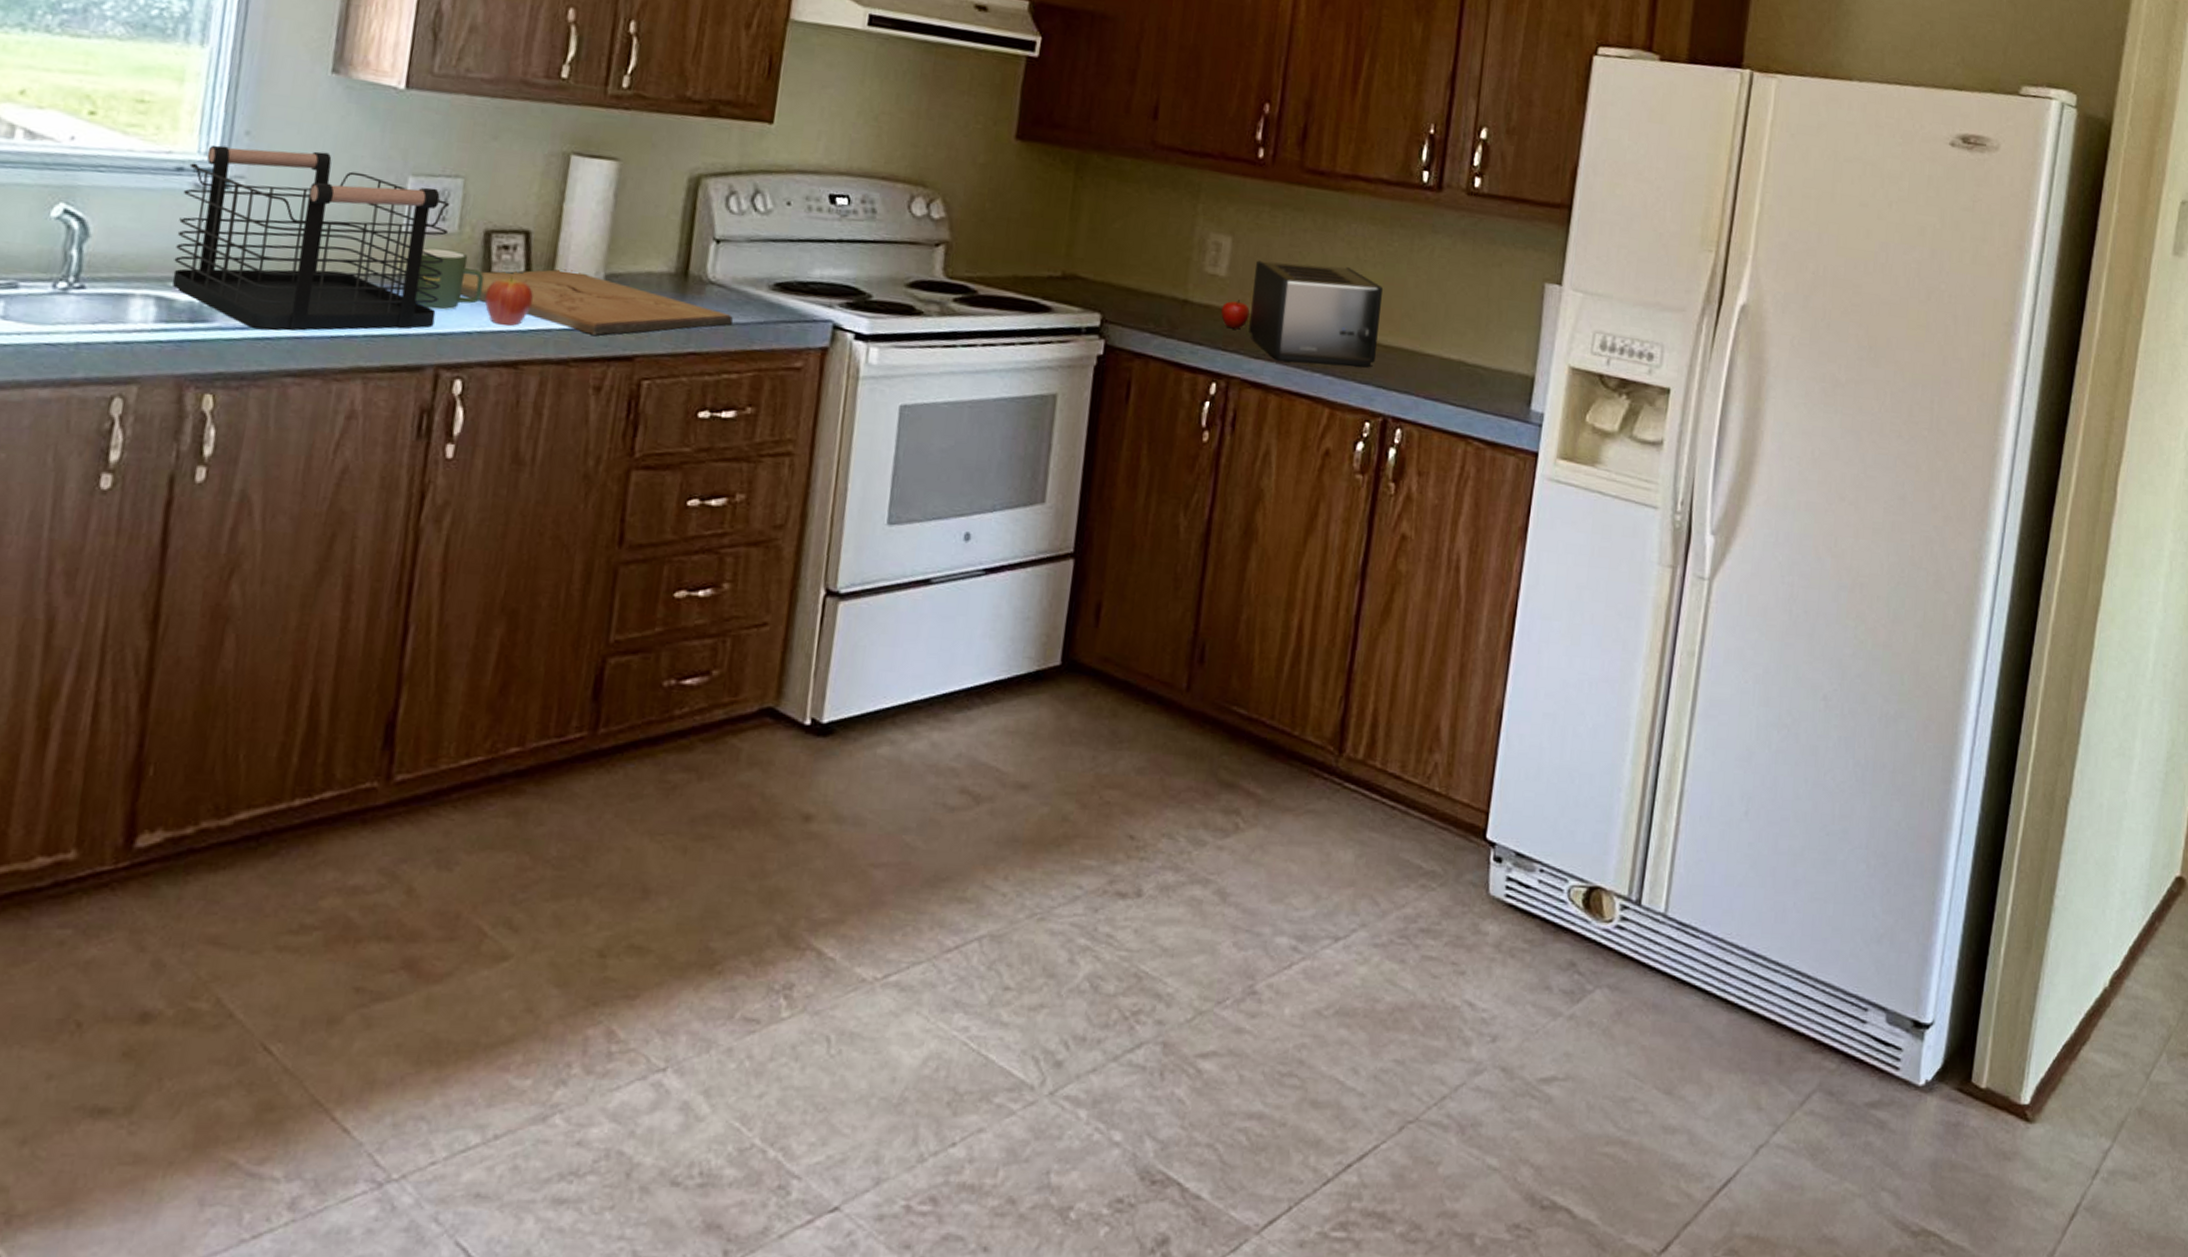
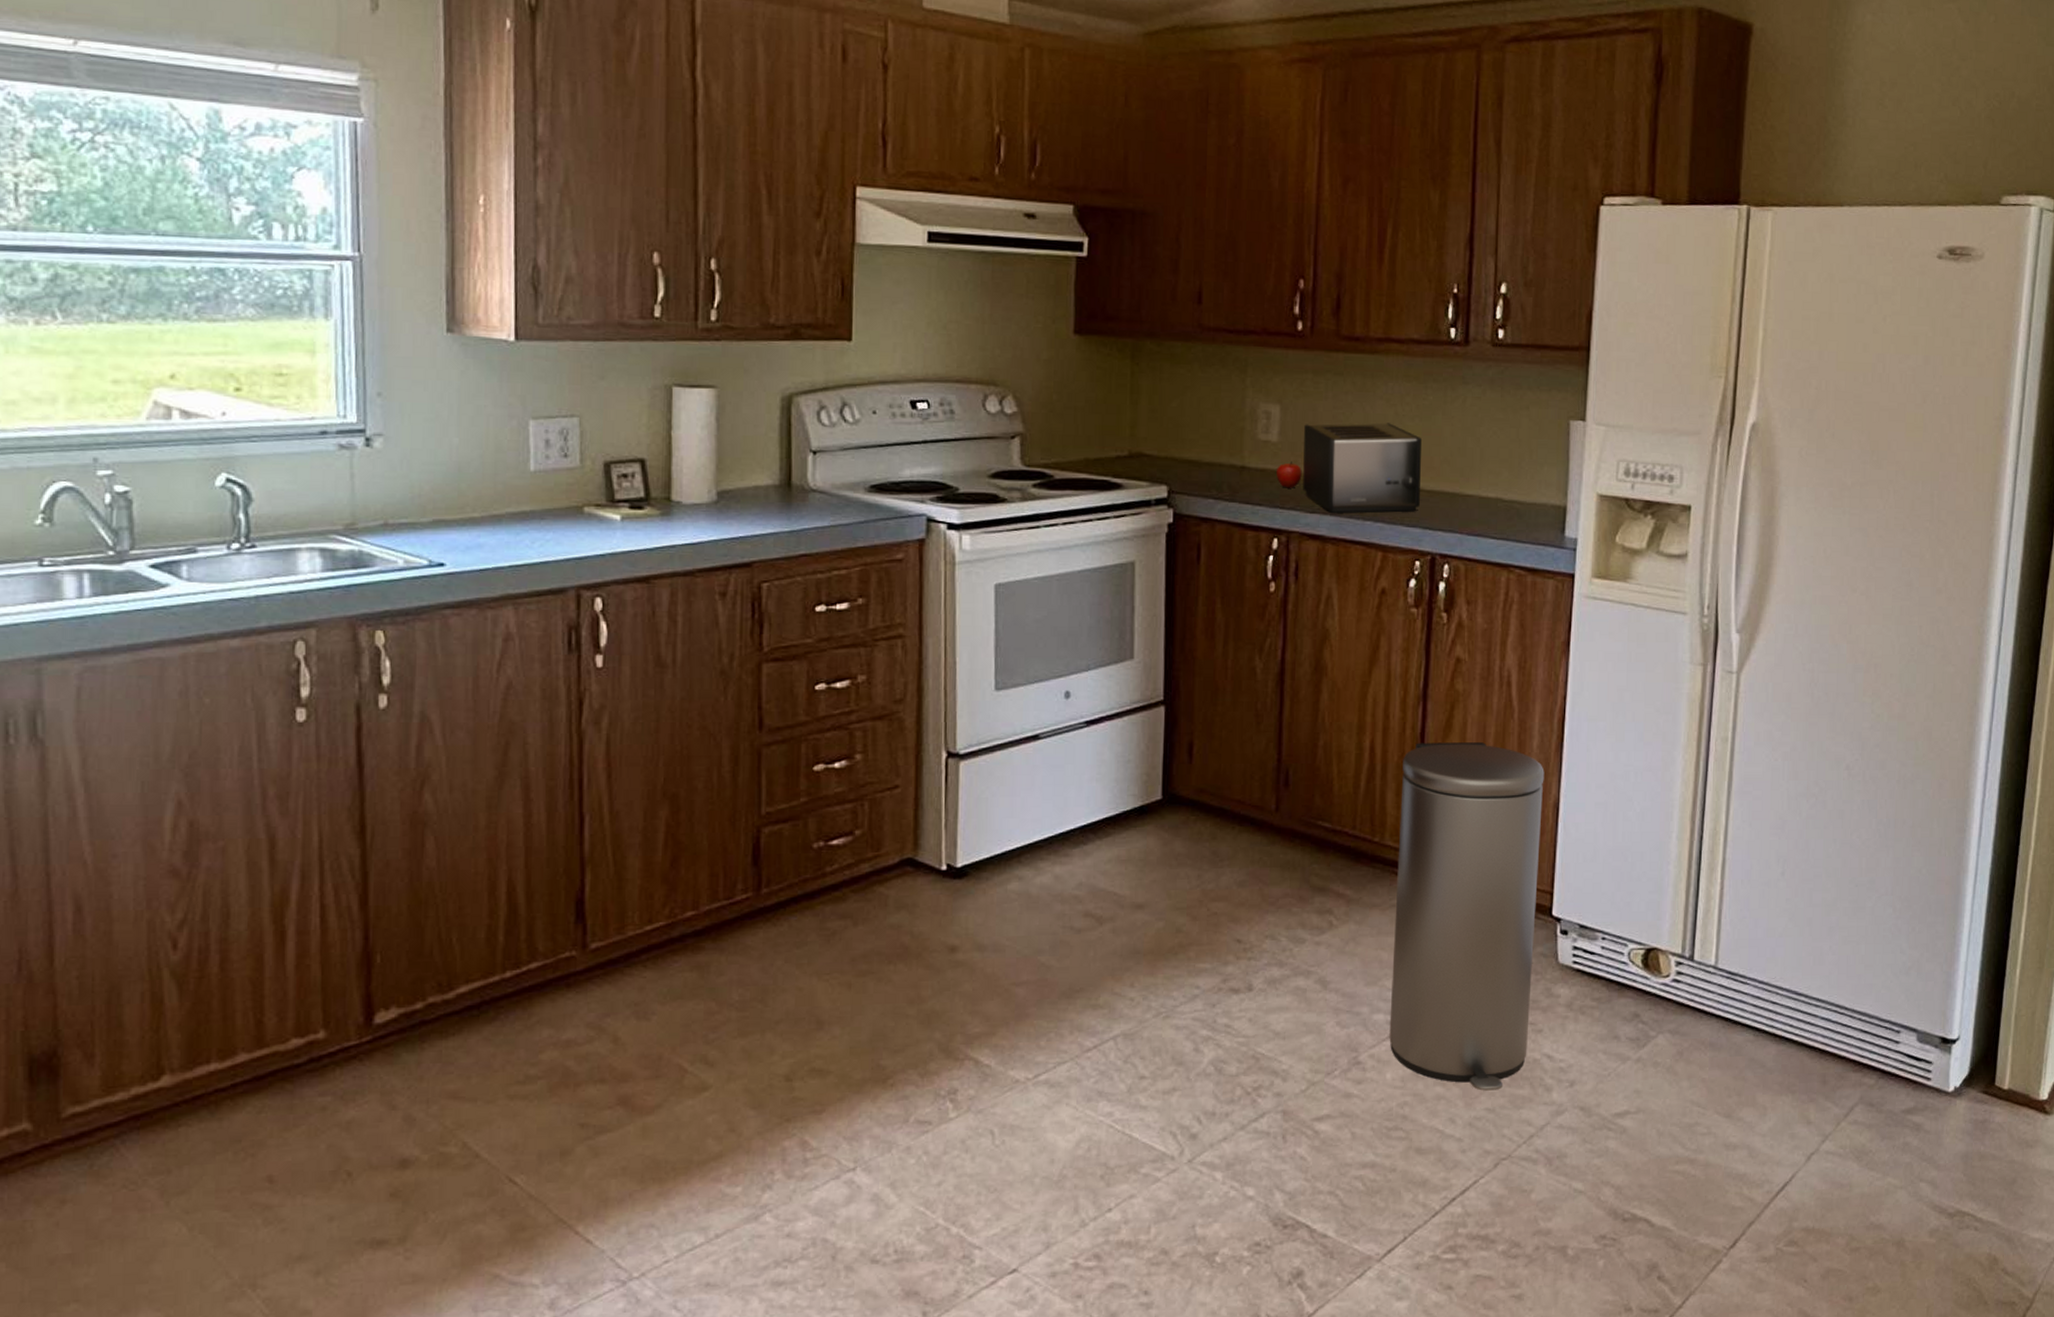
dish rack: present [172,144,450,331] -> none [329,405,572,570]
mug: present [414,248,485,312] -> none [550,482,610,538]
cutting board: present [460,269,733,336] -> none [590,490,836,547]
fruit: present [484,275,534,327] -> none [612,500,656,547]
pedal bin: none [1291,626,1490,1039] -> present [1389,742,1545,1091]

